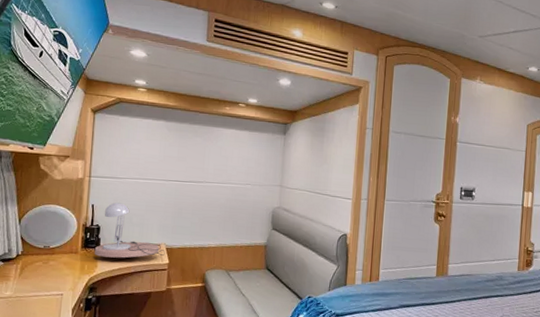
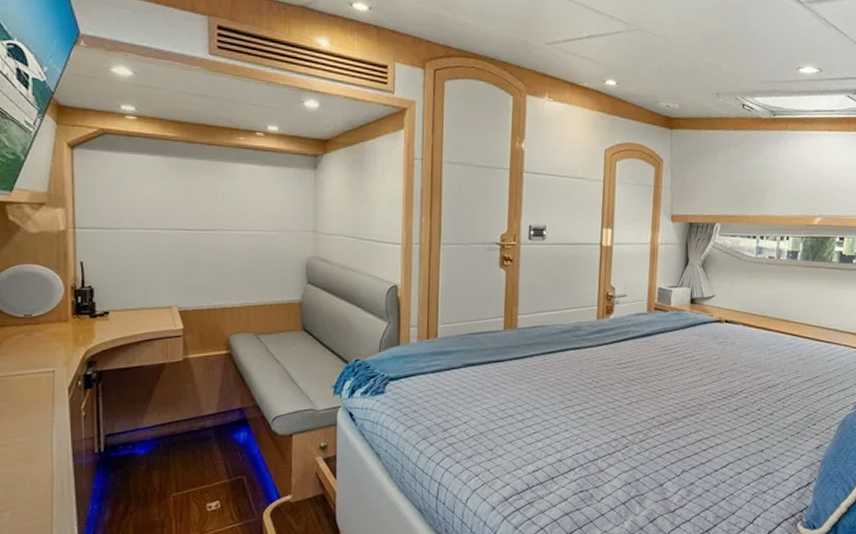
desk lamp: present [94,202,165,258] -> none [89,258,178,325]

